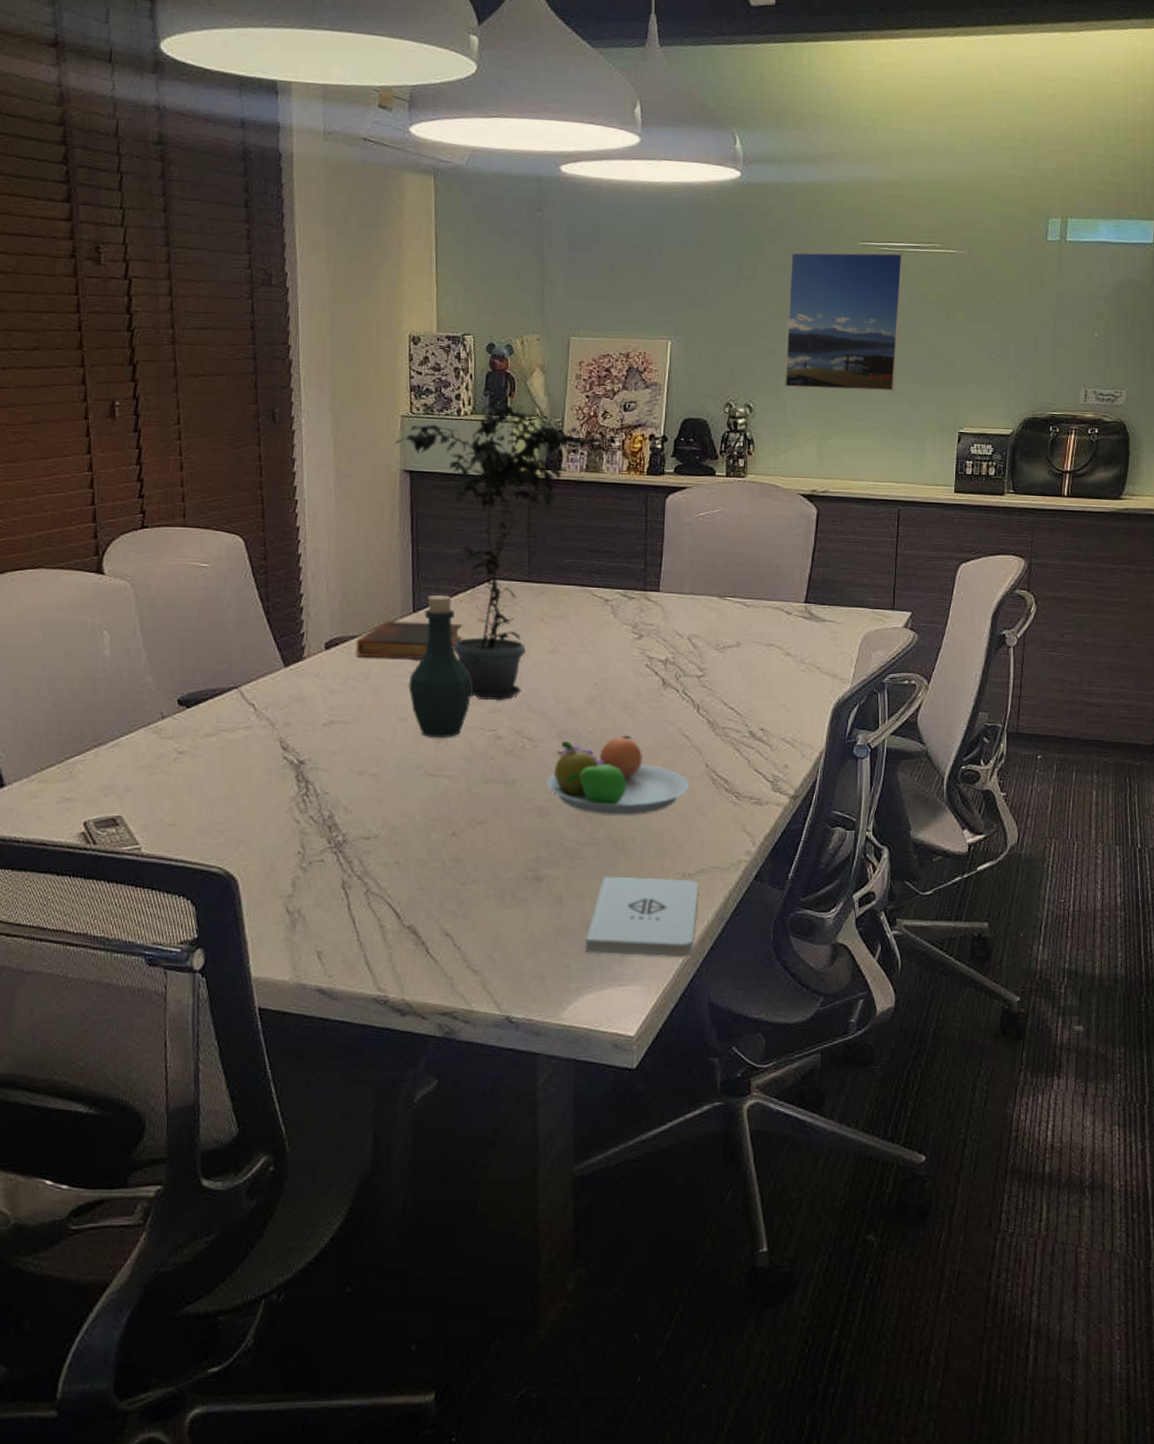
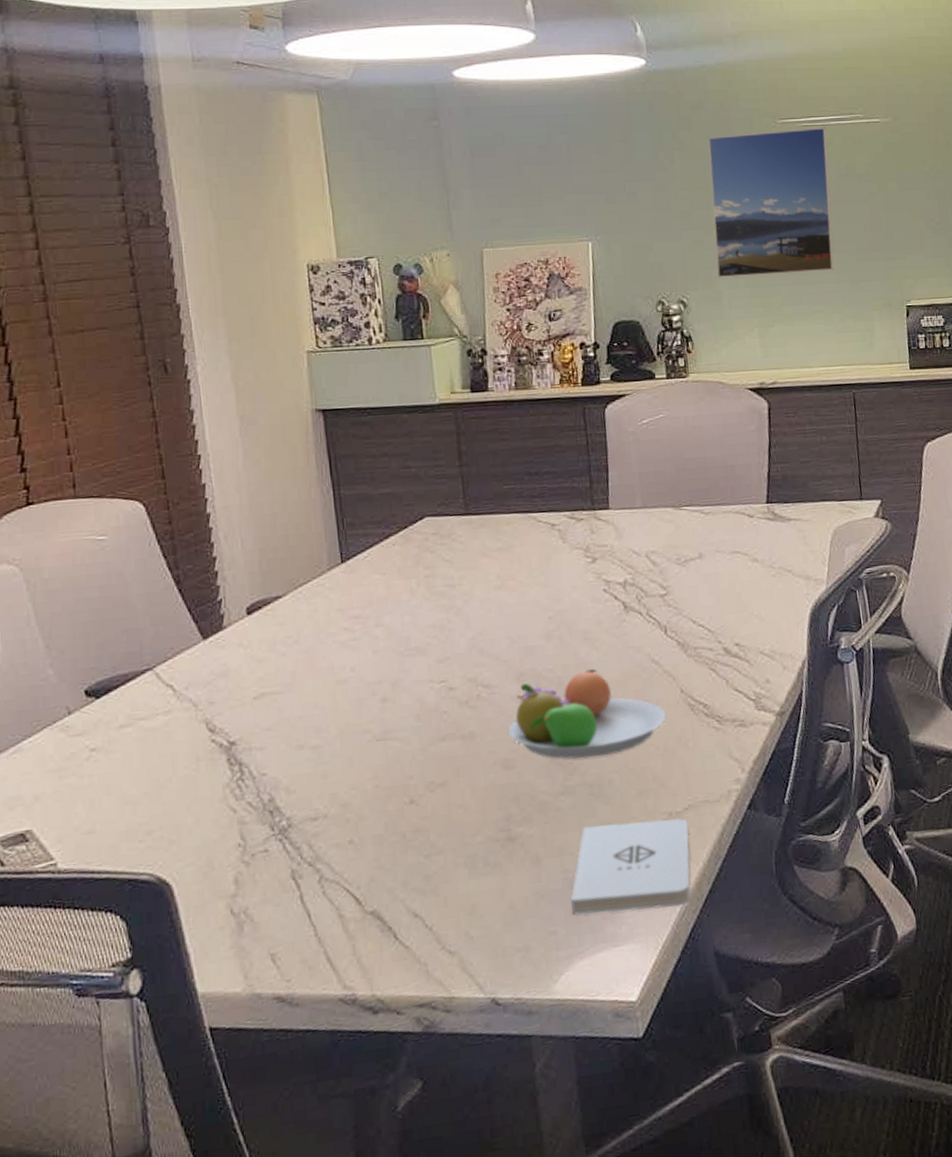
book: present [356,620,463,660] -> none [281,568,400,619]
potted plant: present [395,390,602,701] -> none [303,314,532,650]
bottle: present [408,594,472,738] -> none [344,539,416,698]

